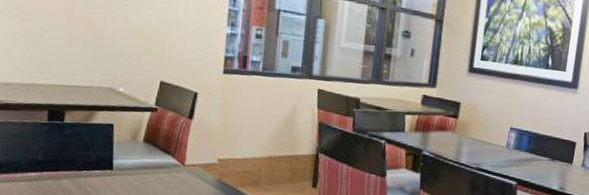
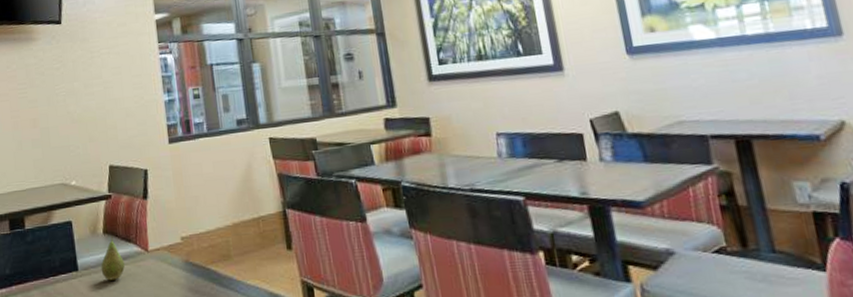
fruit: none [135,145,160,185] -> present [101,236,125,281]

